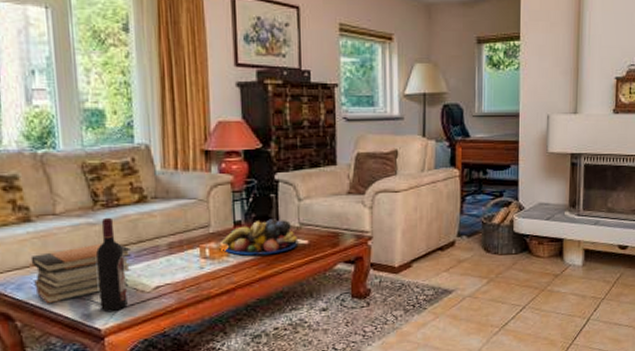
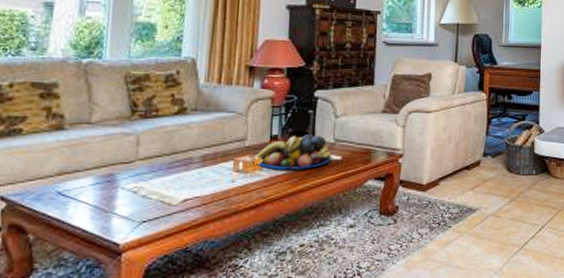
book stack: present [30,244,132,304] -> none [56,155,164,216]
wine bottle: present [96,217,128,311] -> none [122,127,156,225]

